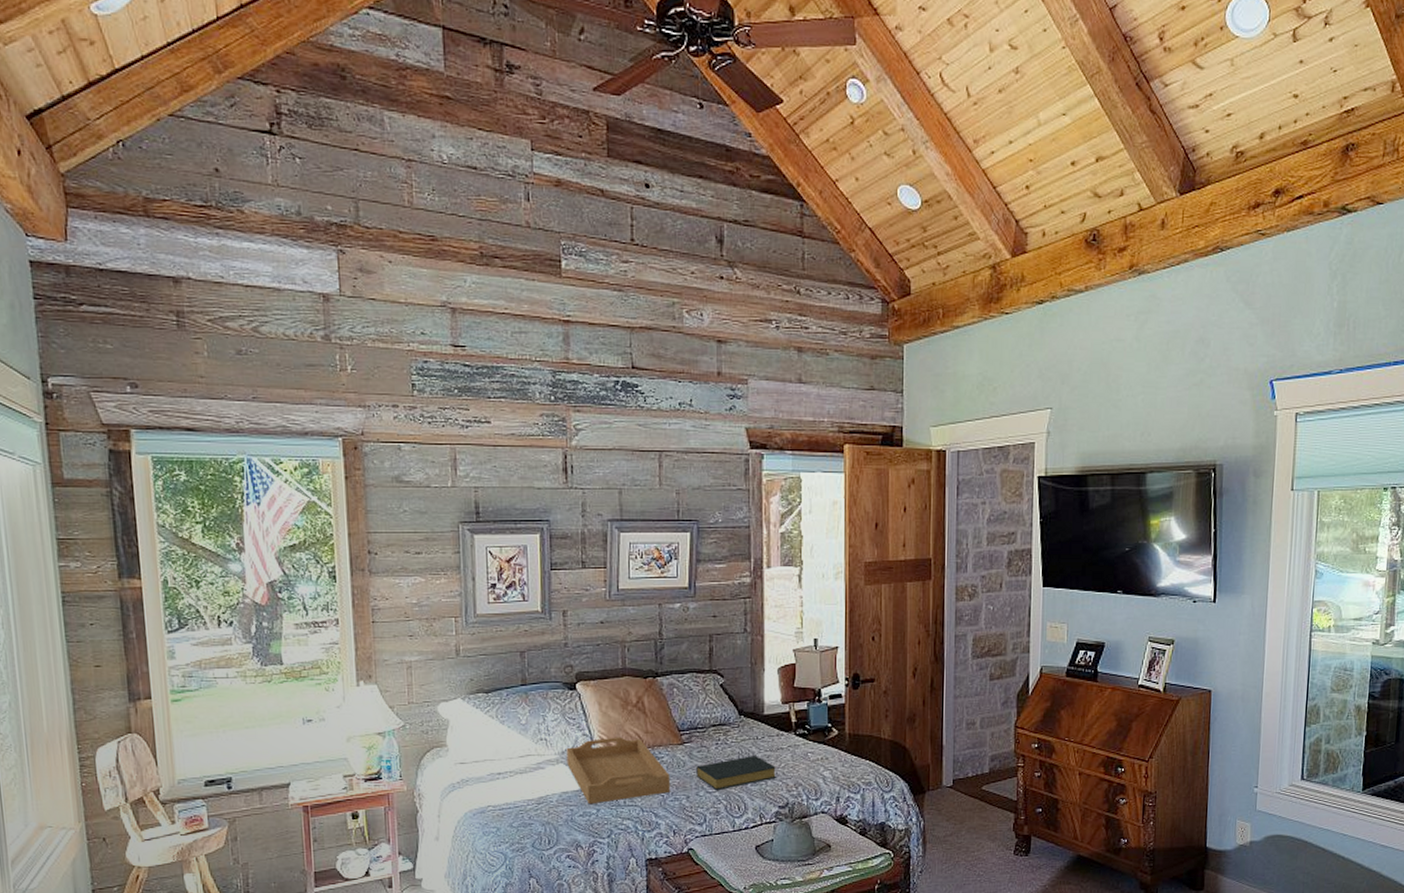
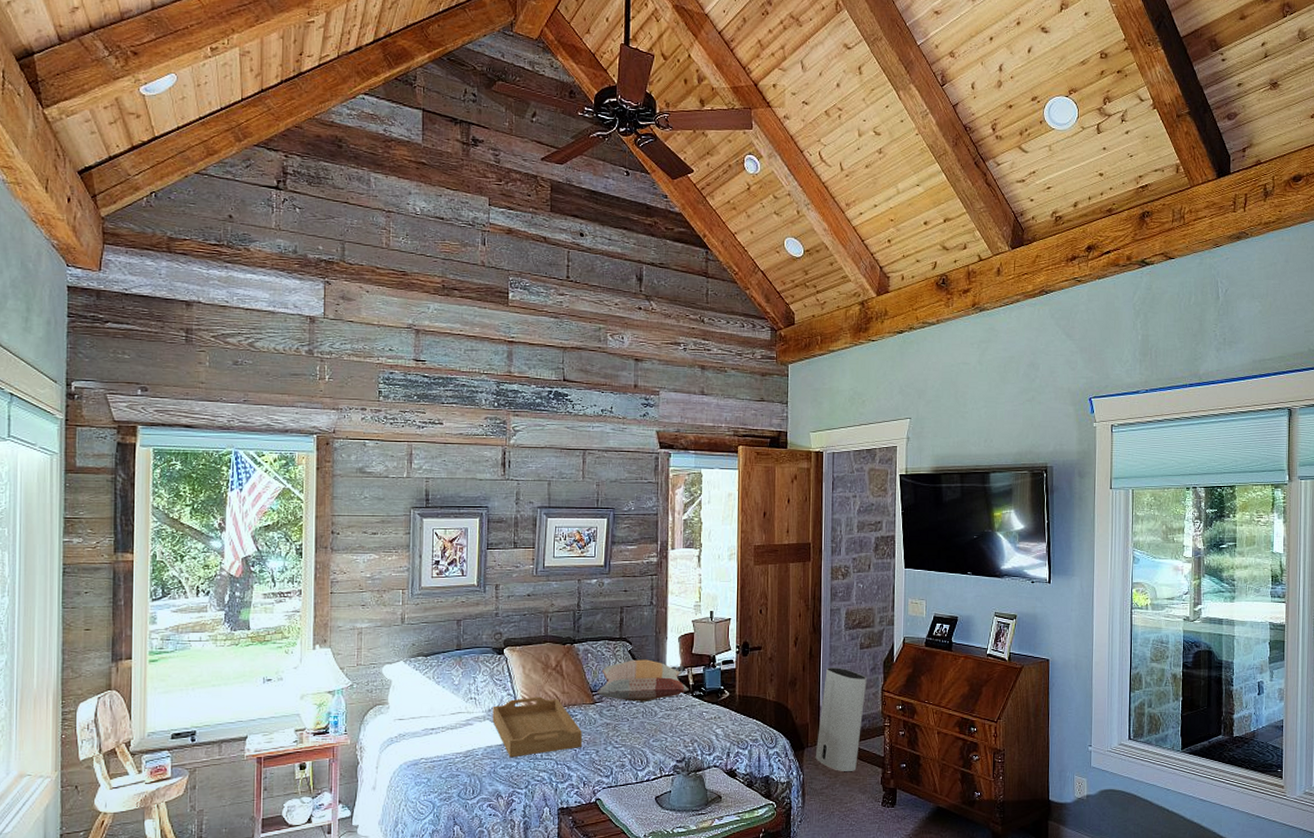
decorative pillow: none [684,694,791,742] -> present [596,659,689,702]
hardback book: present [696,754,776,790] -> none [605,713,675,745]
air purifier: none [937,702,998,818] -> present [815,668,867,772]

